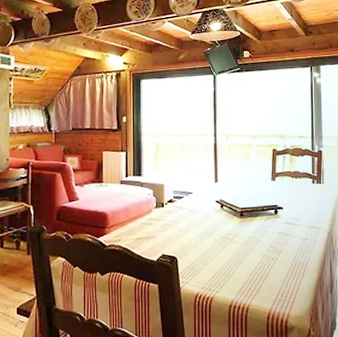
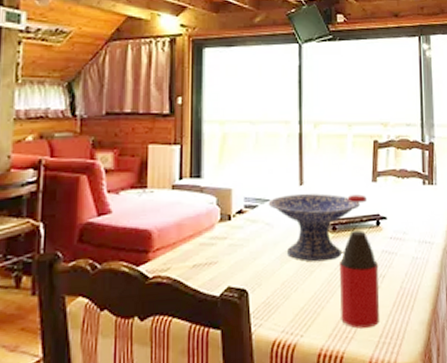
decorative bowl: none [191,188,262,239] -> present [268,193,360,262]
bottle: none [246,190,276,289] -> present [340,194,379,329]

